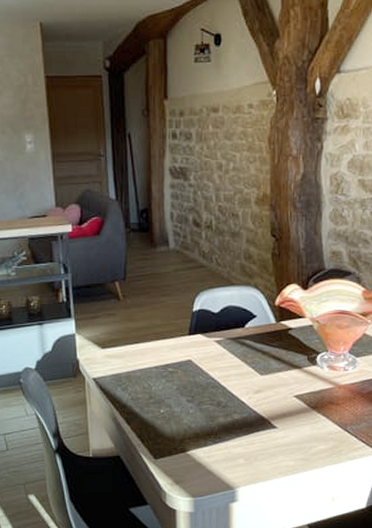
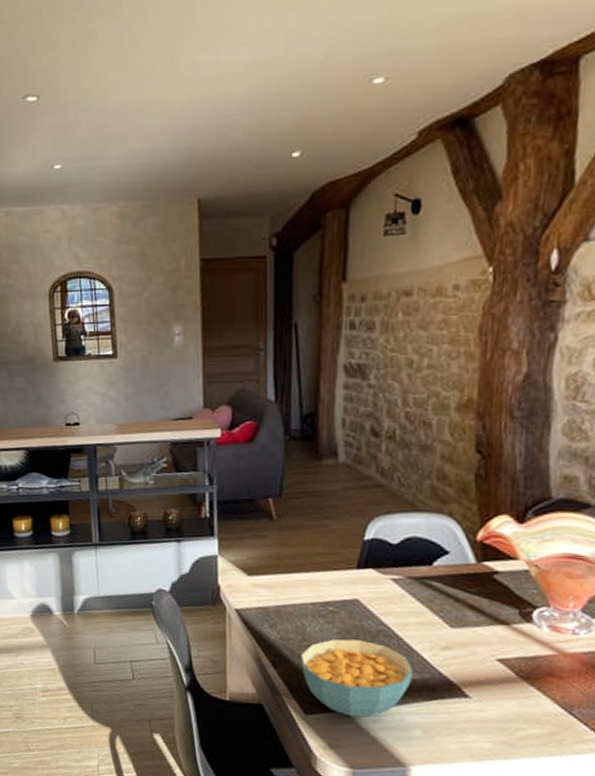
cereal bowl: none [149,393,235,456] -> present [300,638,413,718]

